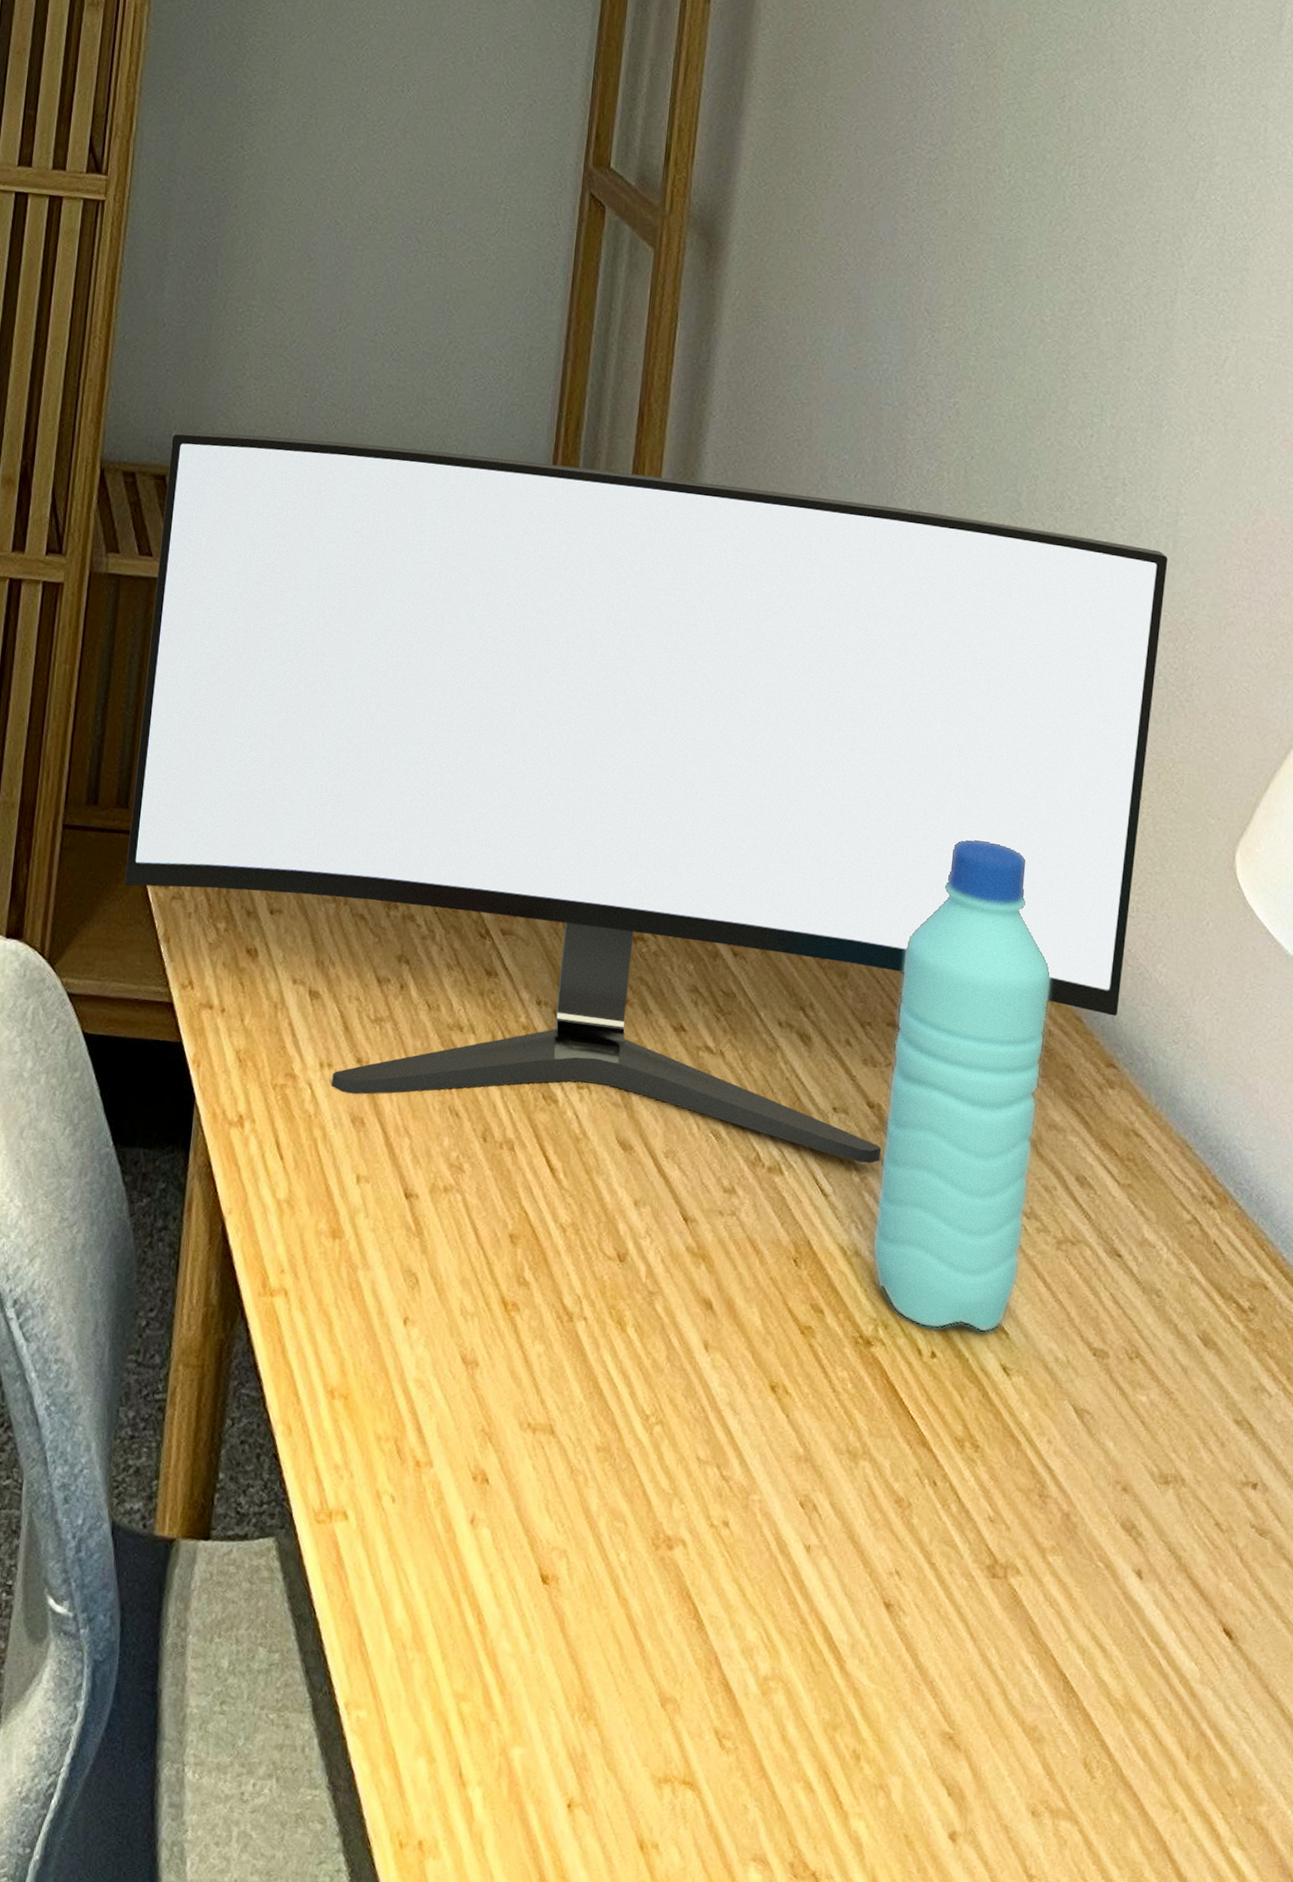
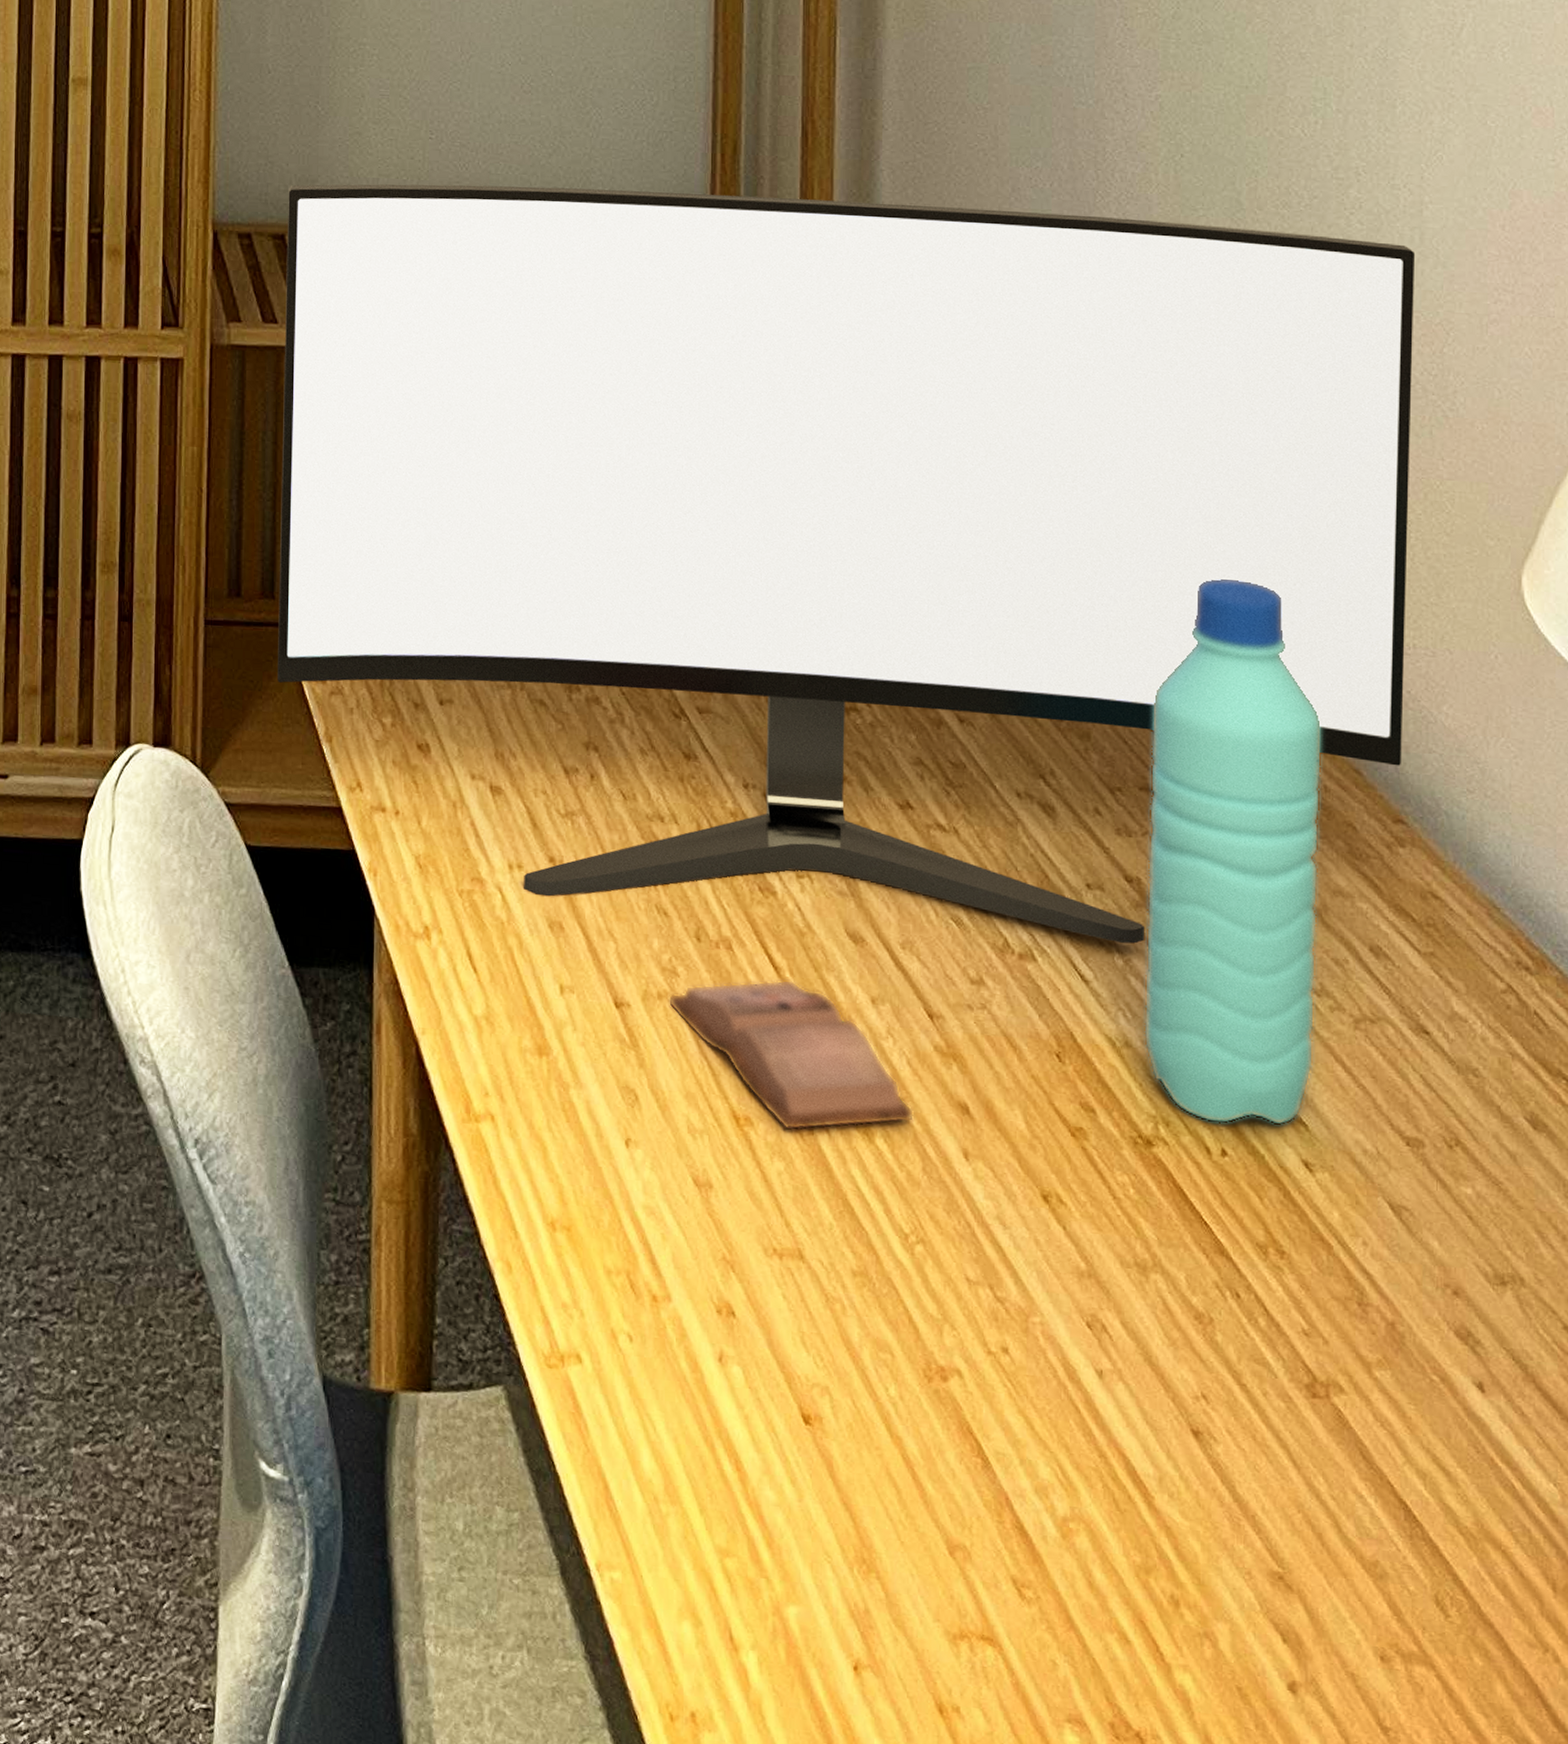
book: none [452,1179,664,1318] -> present [668,979,915,1131]

